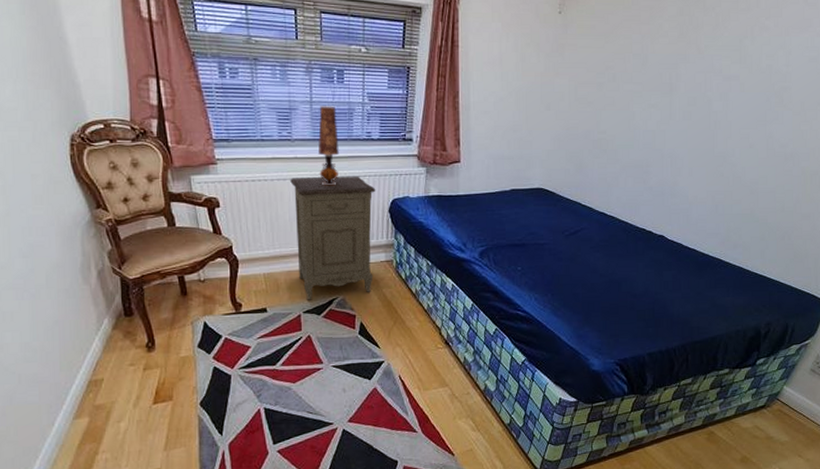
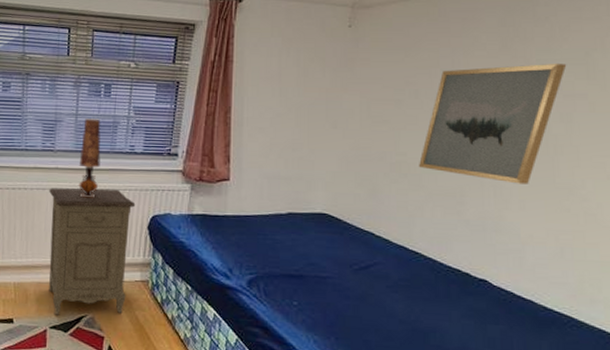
wall art: none [614,49,726,155] -> present [418,63,567,184]

